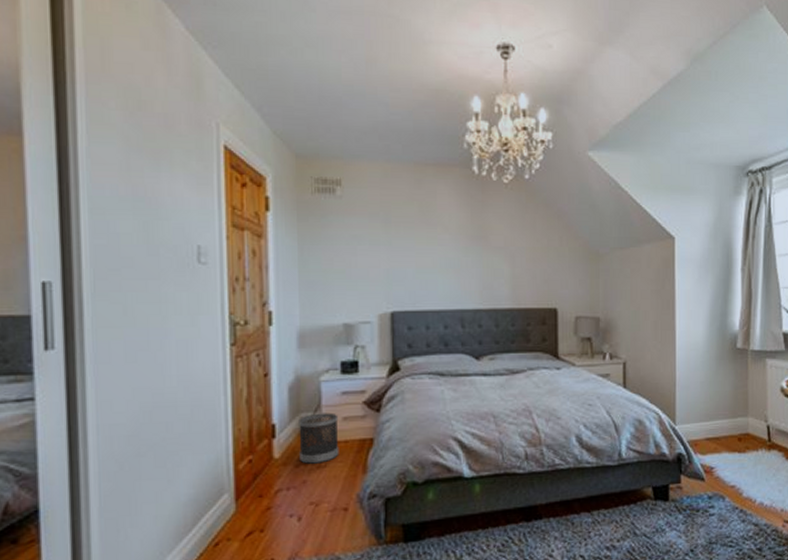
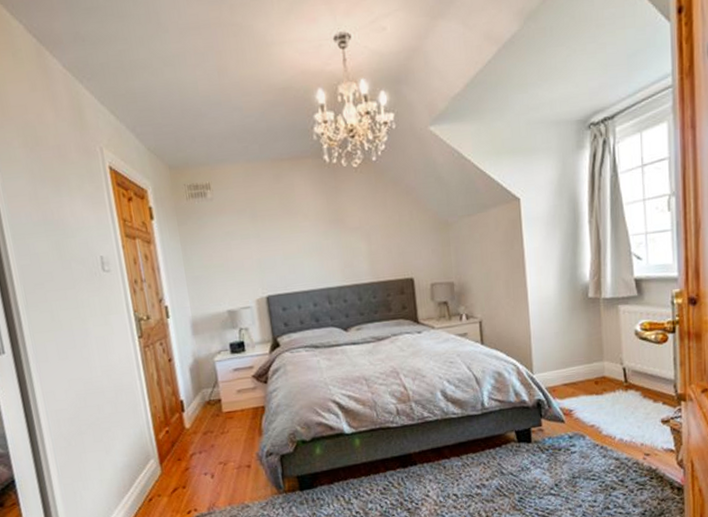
wastebasket: present [299,412,339,464] -> none [201,387,238,431]

